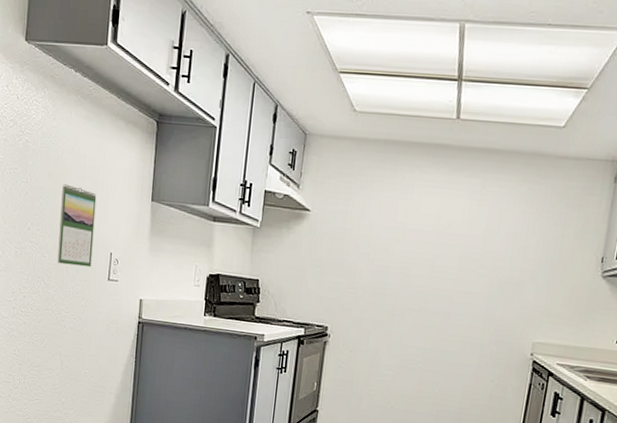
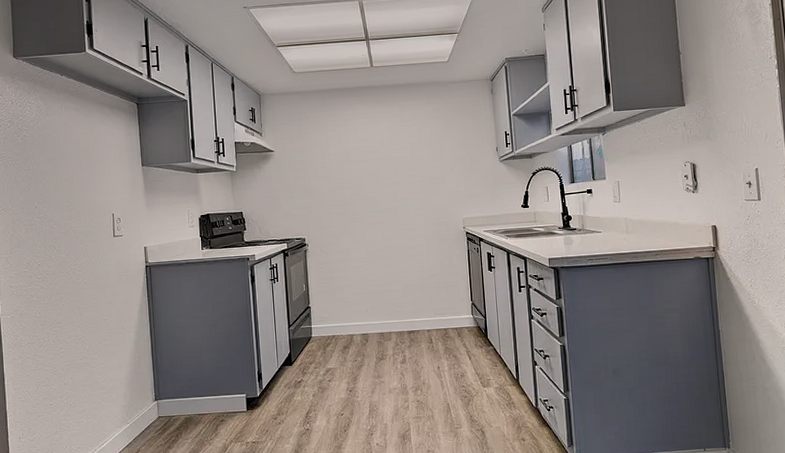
calendar: present [57,184,97,268] -> none [62,165,97,231]

